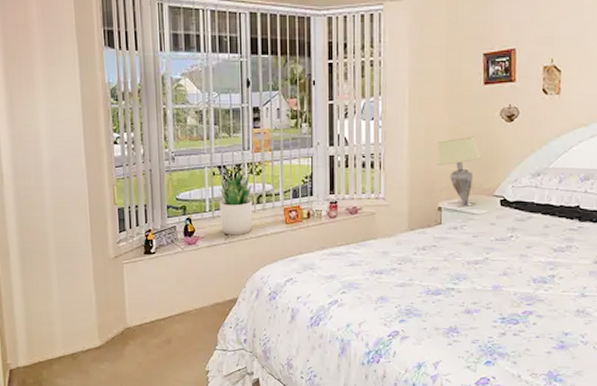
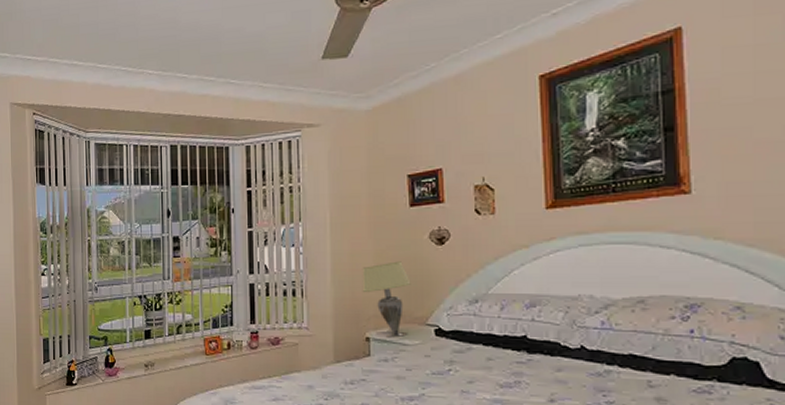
planter: present [219,170,253,235] -> none [140,299,173,367]

